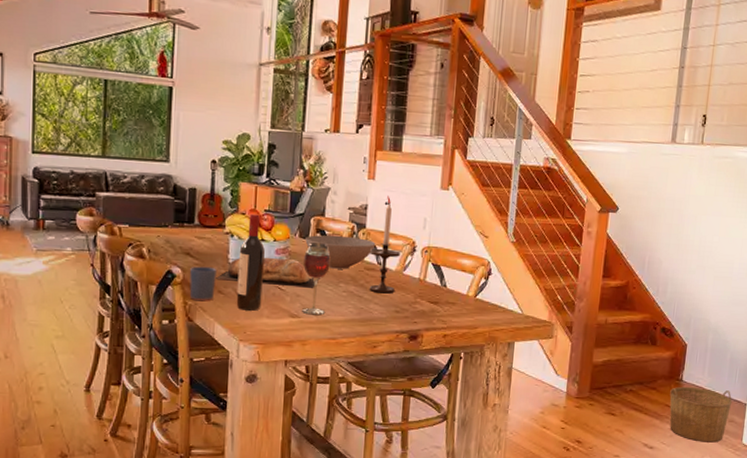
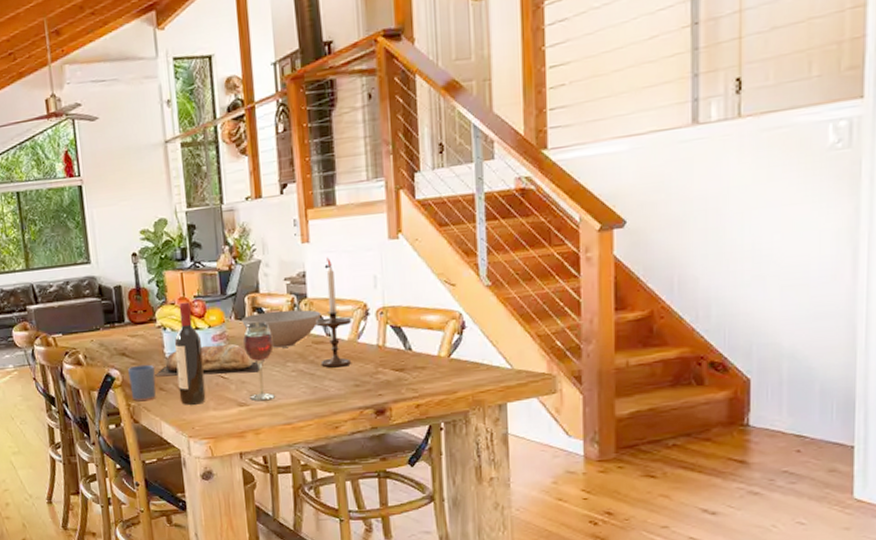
basket: present [669,386,732,443] -> none [733,431,831,501]

